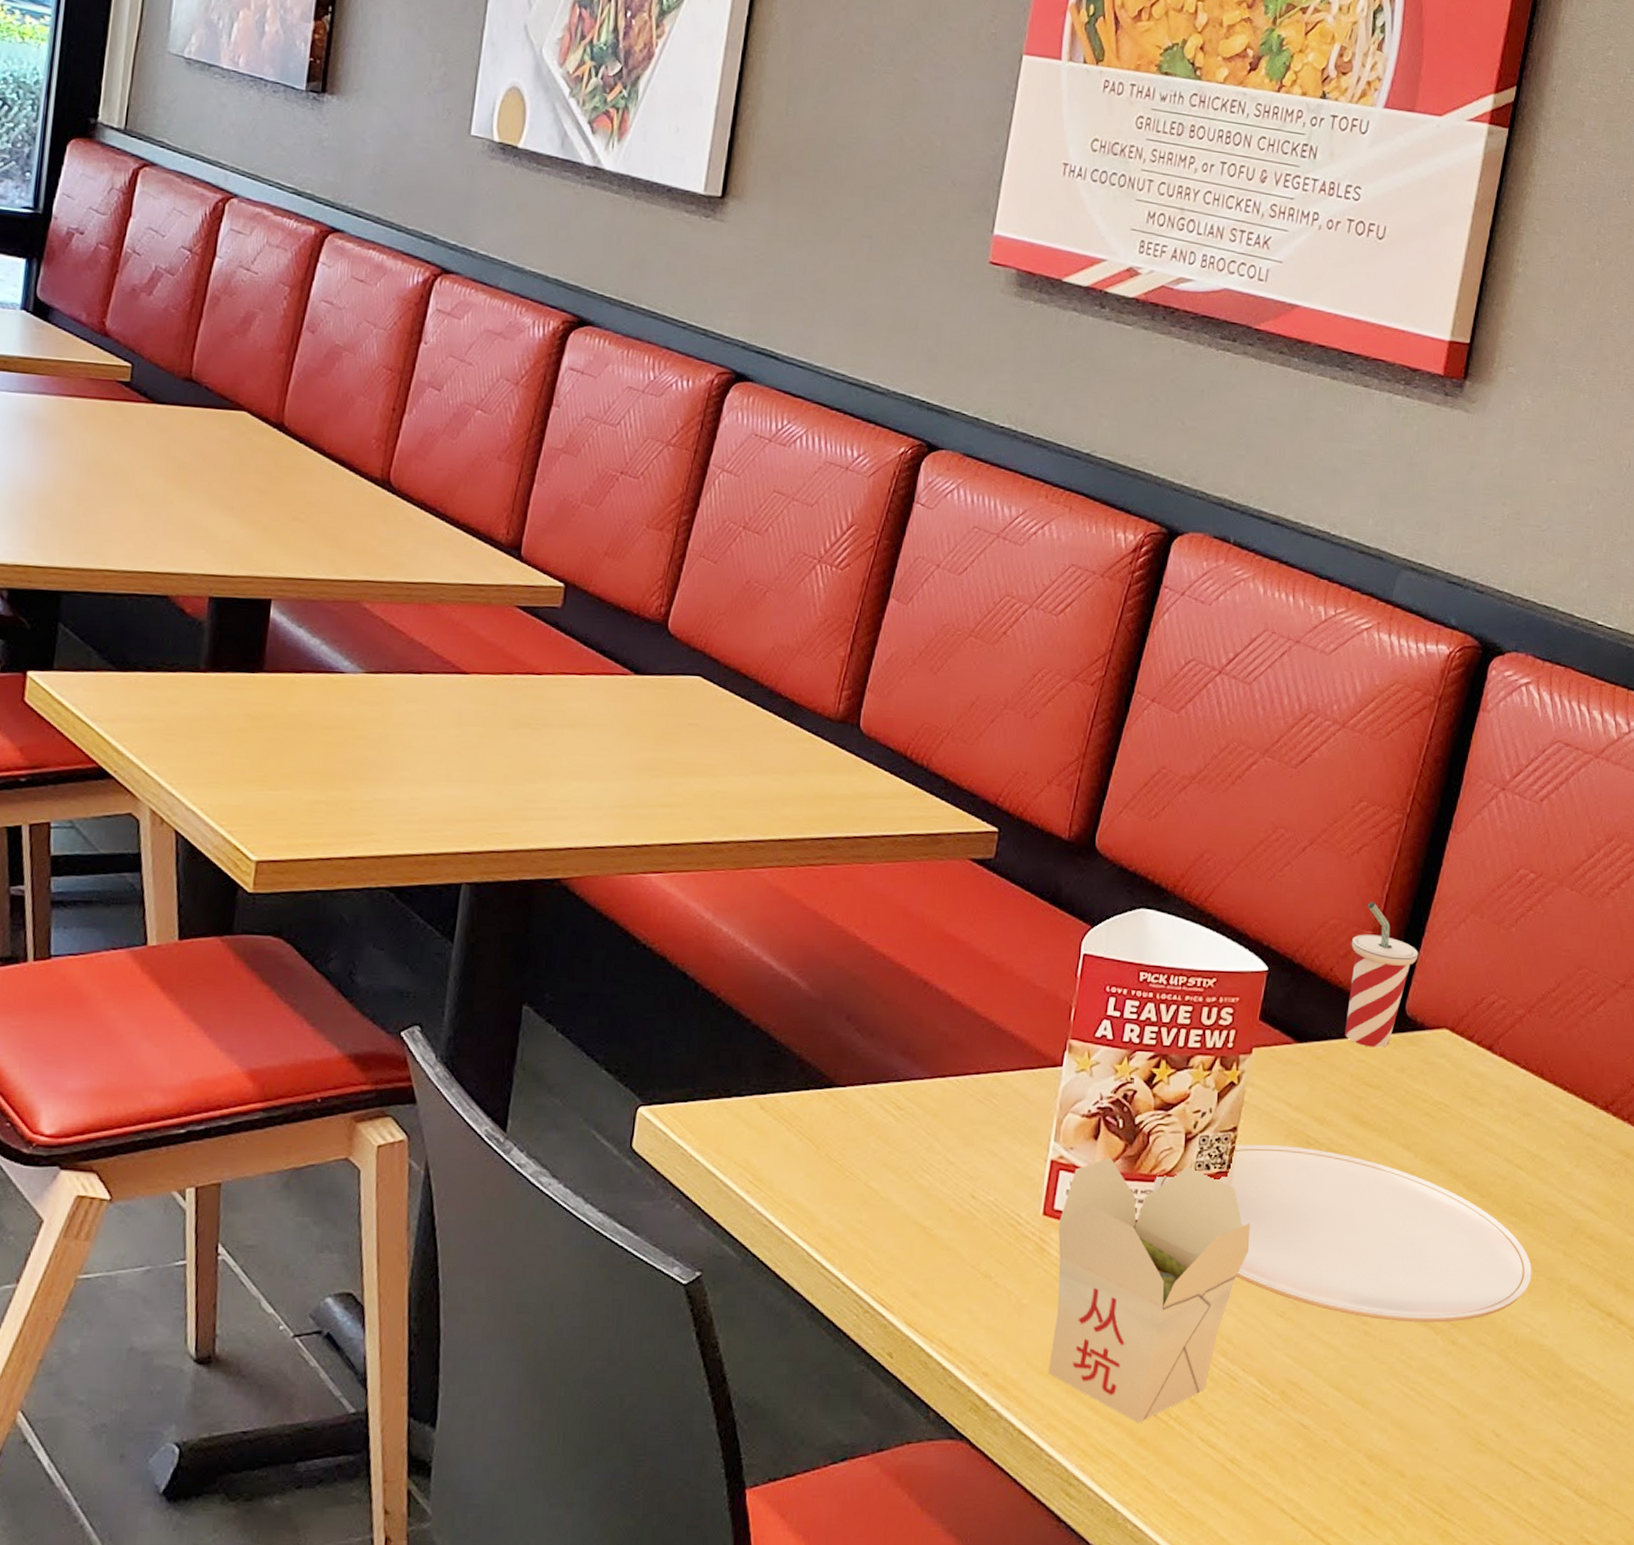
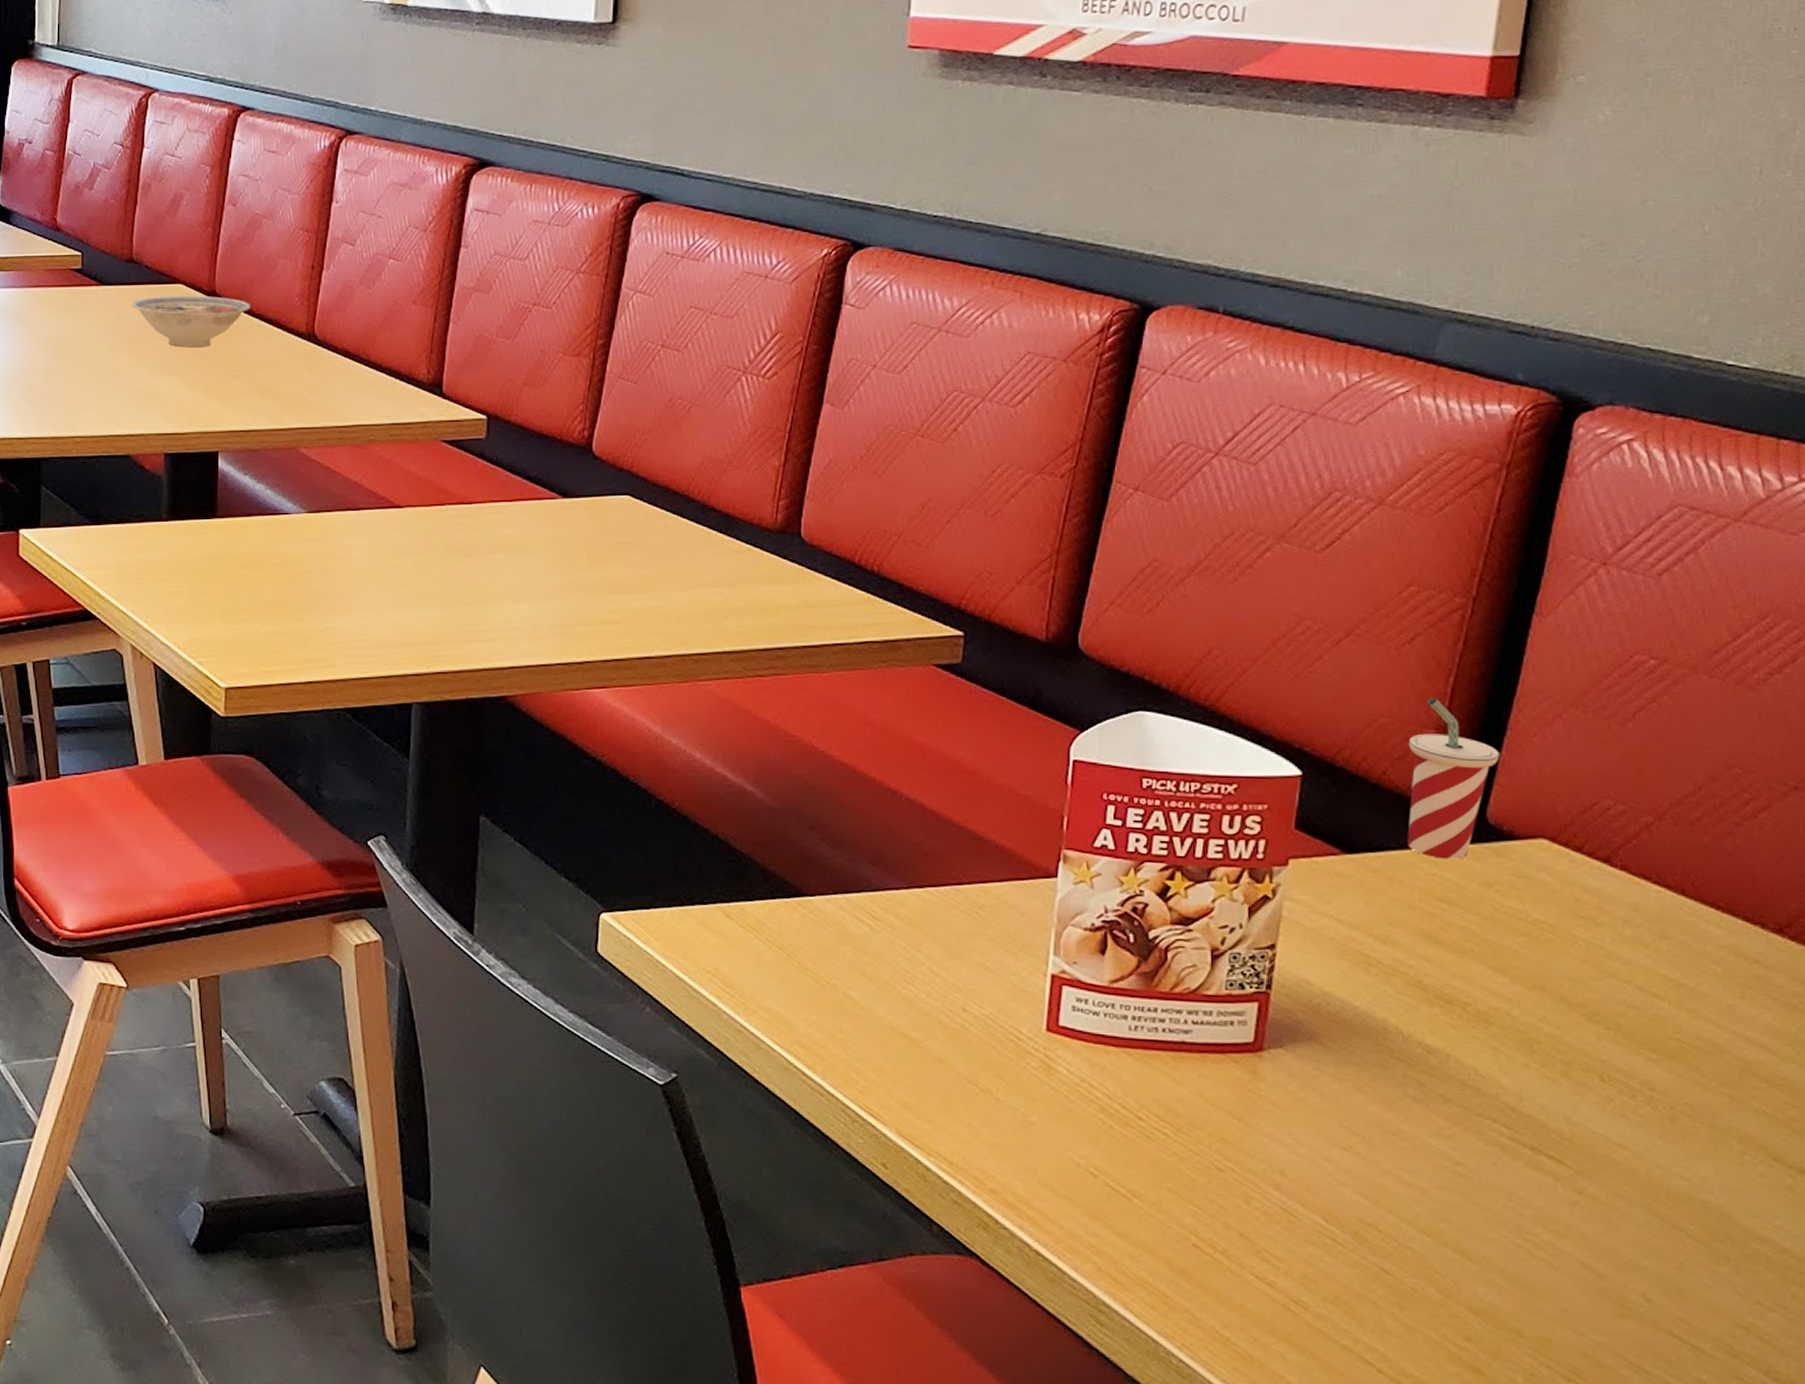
soup bowl: none [186,421,321,484] -> present [132,295,250,348]
takeout container: present [1047,1156,1251,1423] -> none [1064,972,1301,1254]
plate: present [1153,1144,1532,1323] -> none [1176,962,1685,1169]

